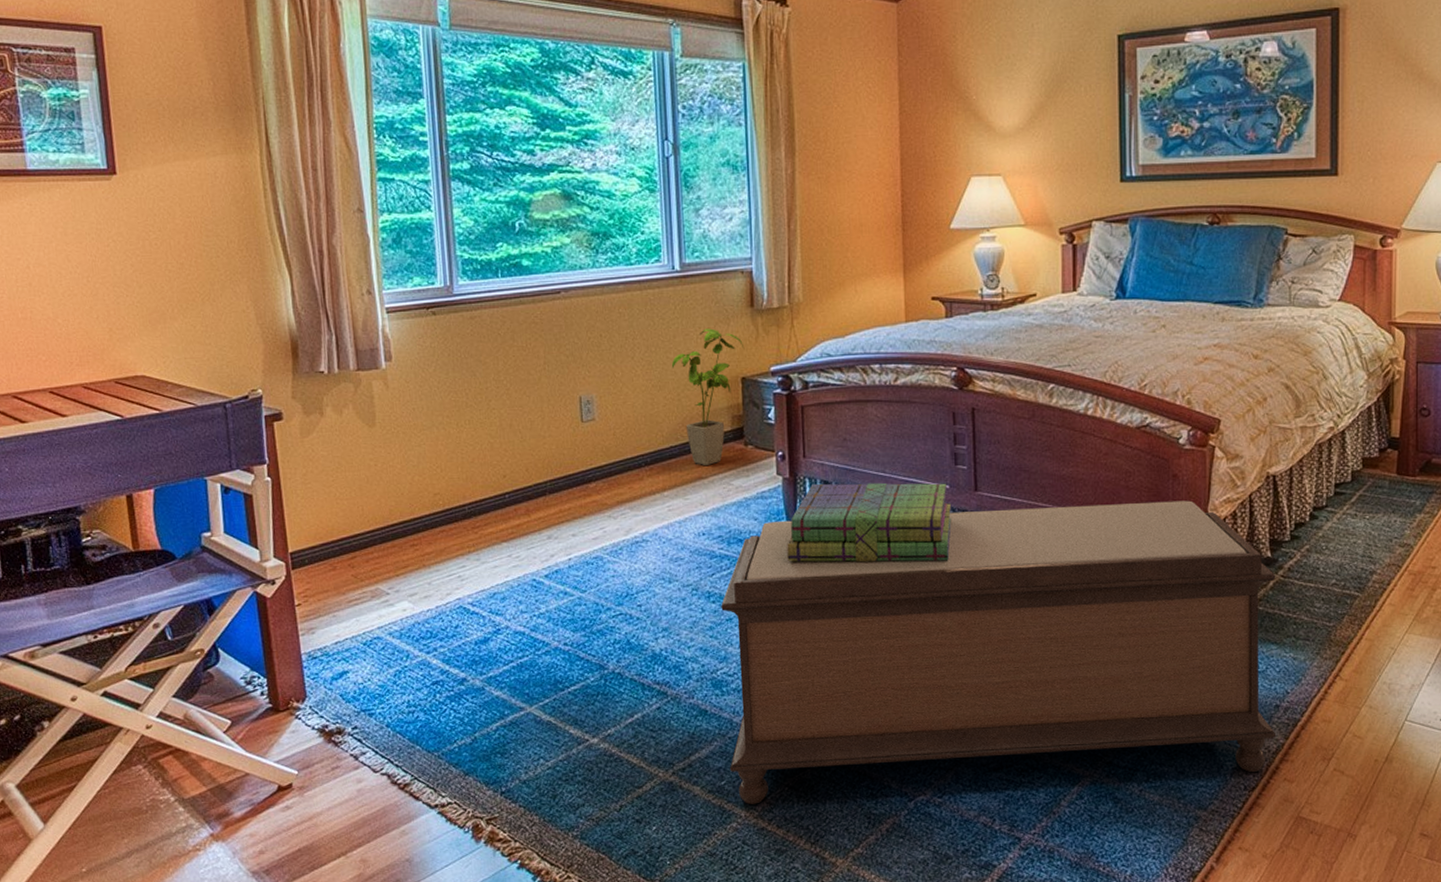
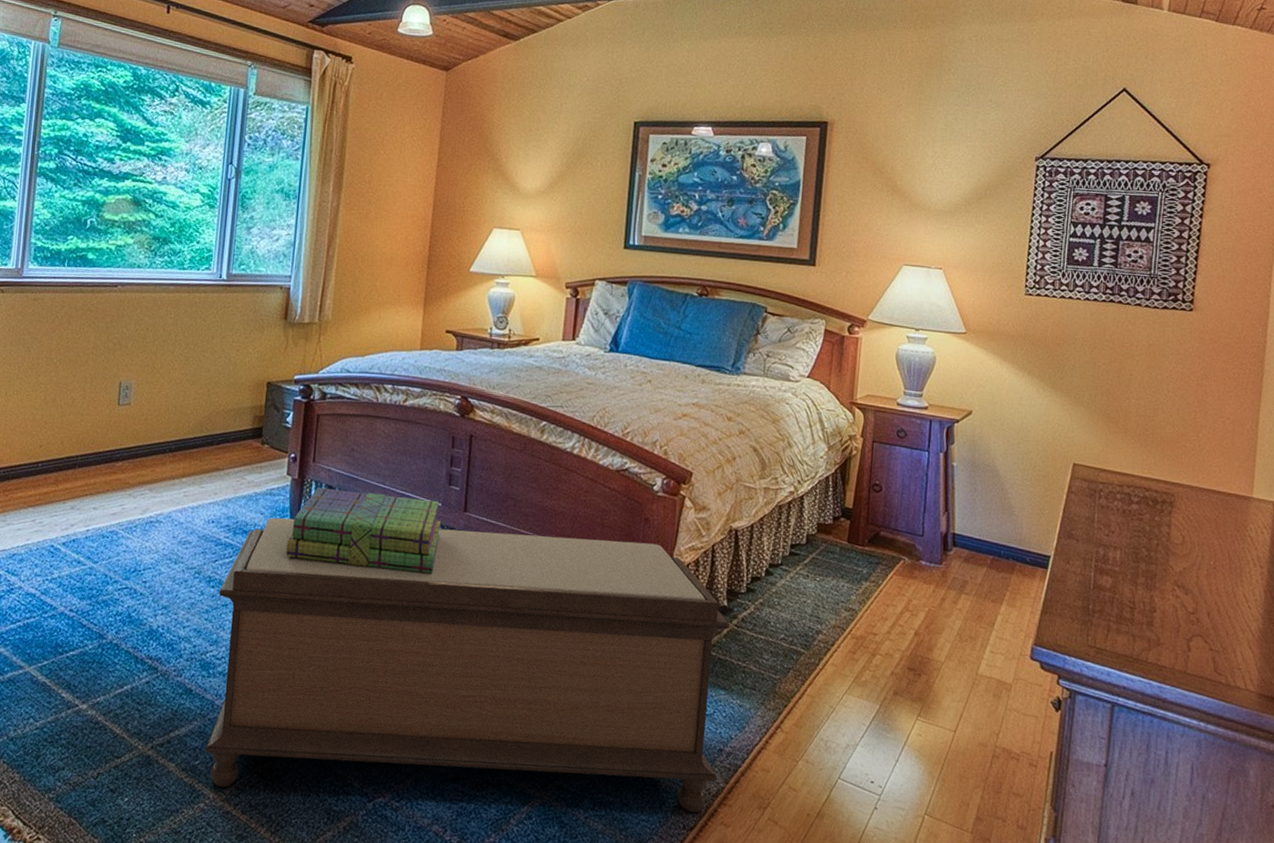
house plant: present [671,328,745,466] -> none [206,334,274,459]

